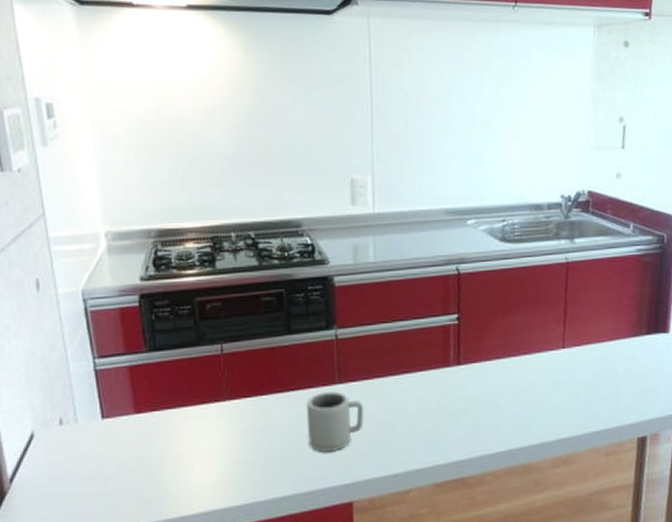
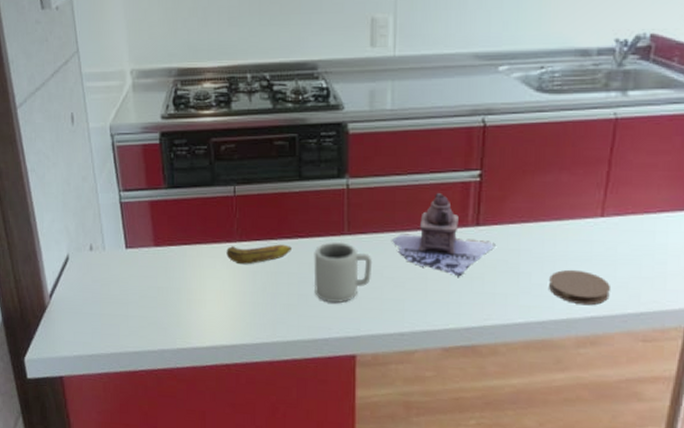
banana: none [215,398,283,424] -> present [226,244,292,265]
teapot: none [382,337,476,414] -> present [392,193,496,277]
coaster: none [523,397,575,428] -> present [548,269,610,305]

